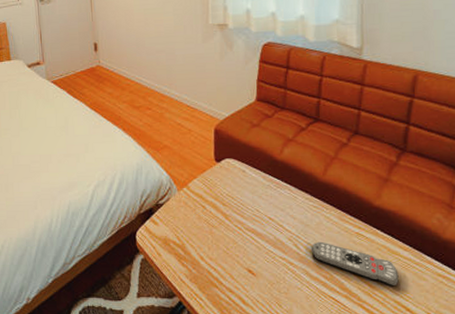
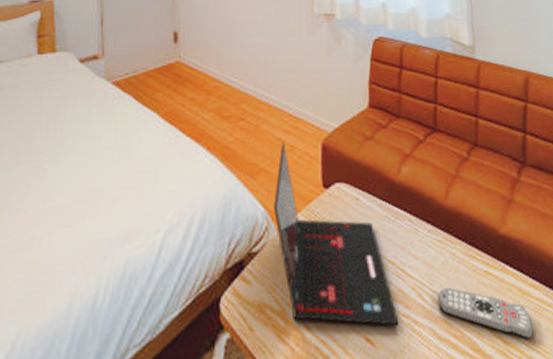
laptop: none [175,126,277,265] -> present [274,142,399,327]

